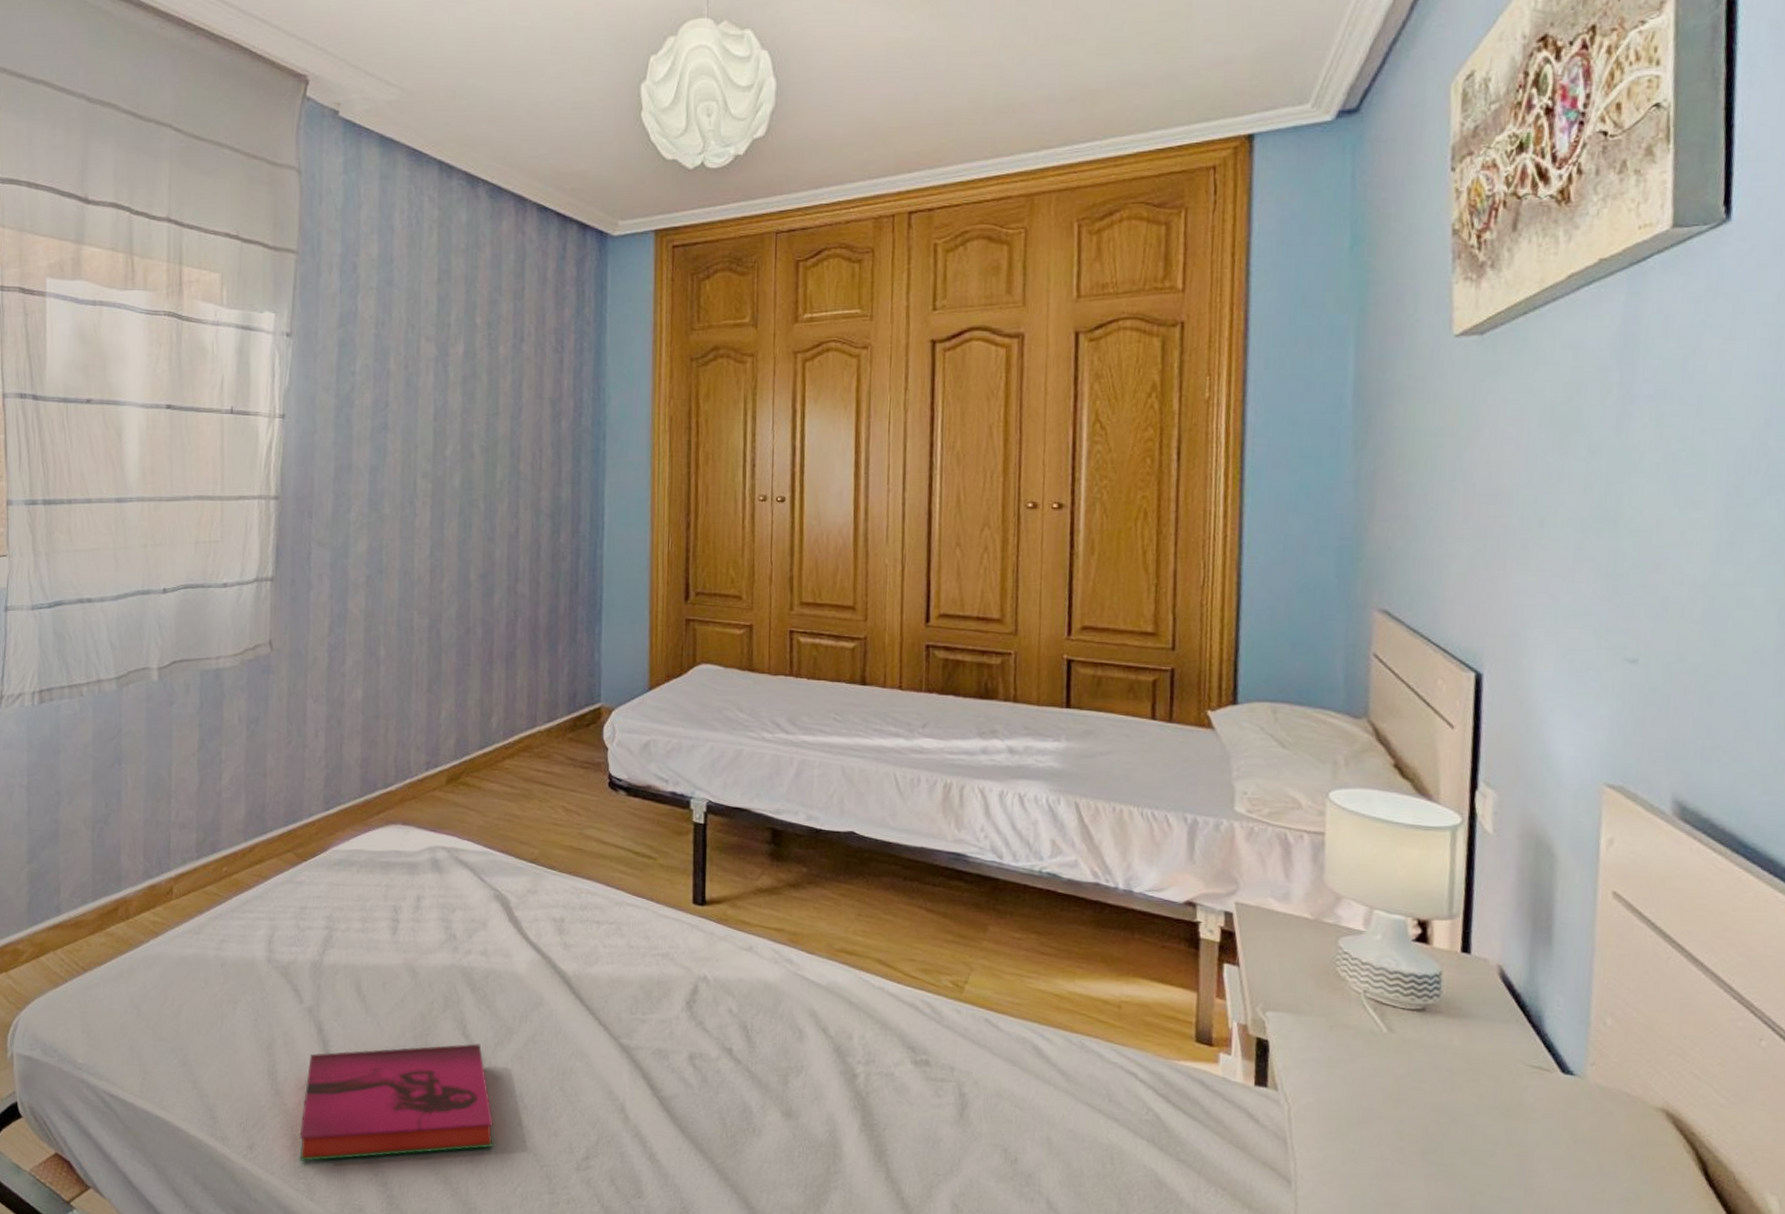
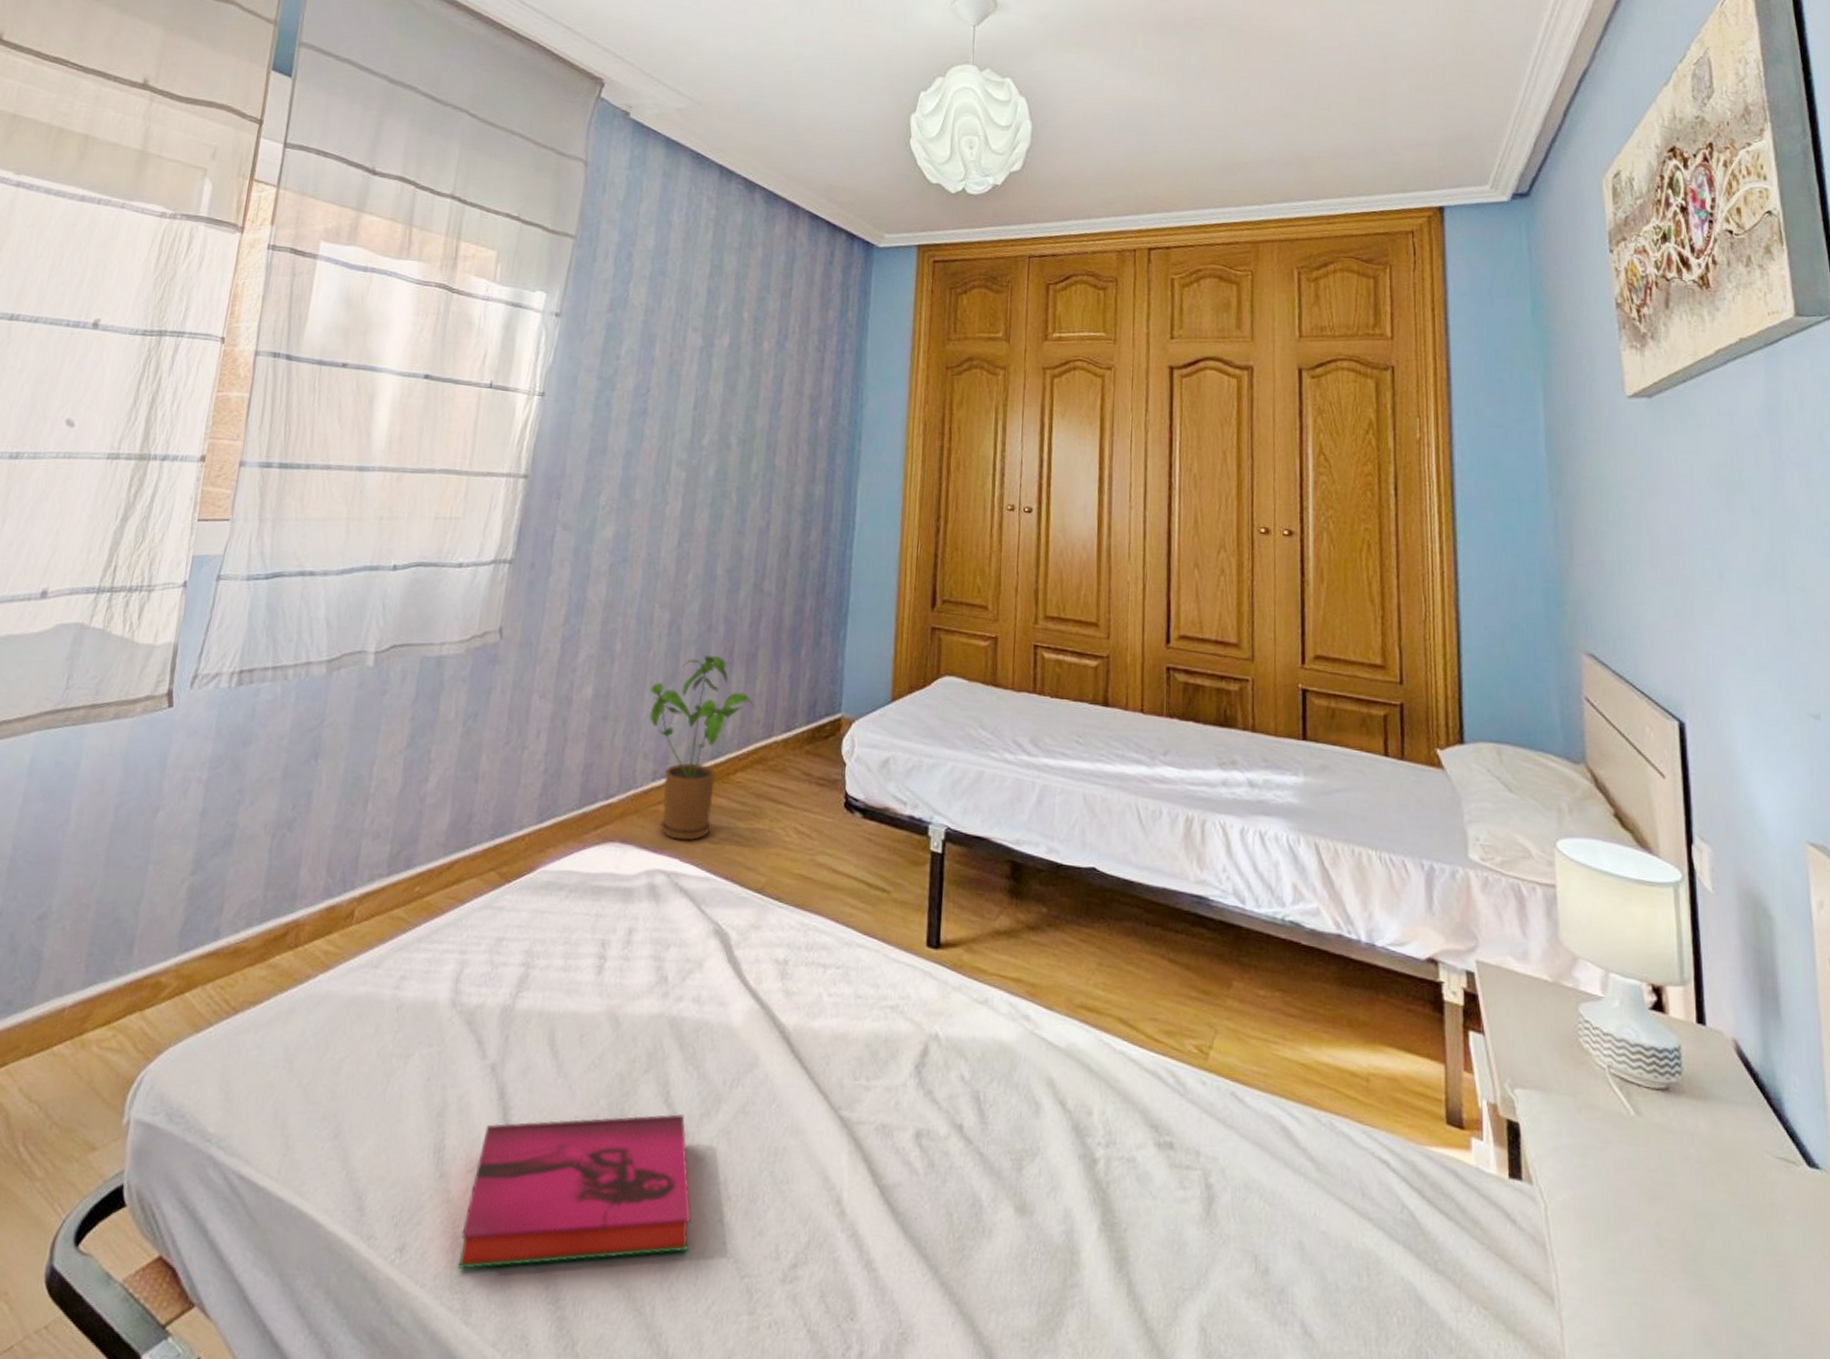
house plant: none [415,655,518,821] -> present [649,654,755,841]

